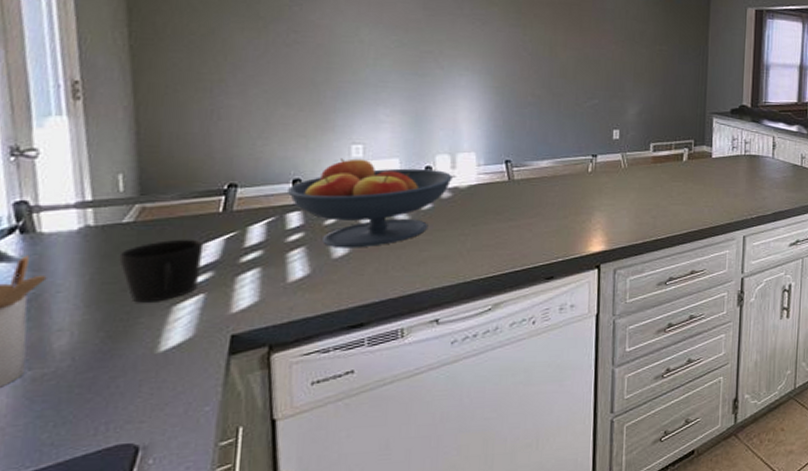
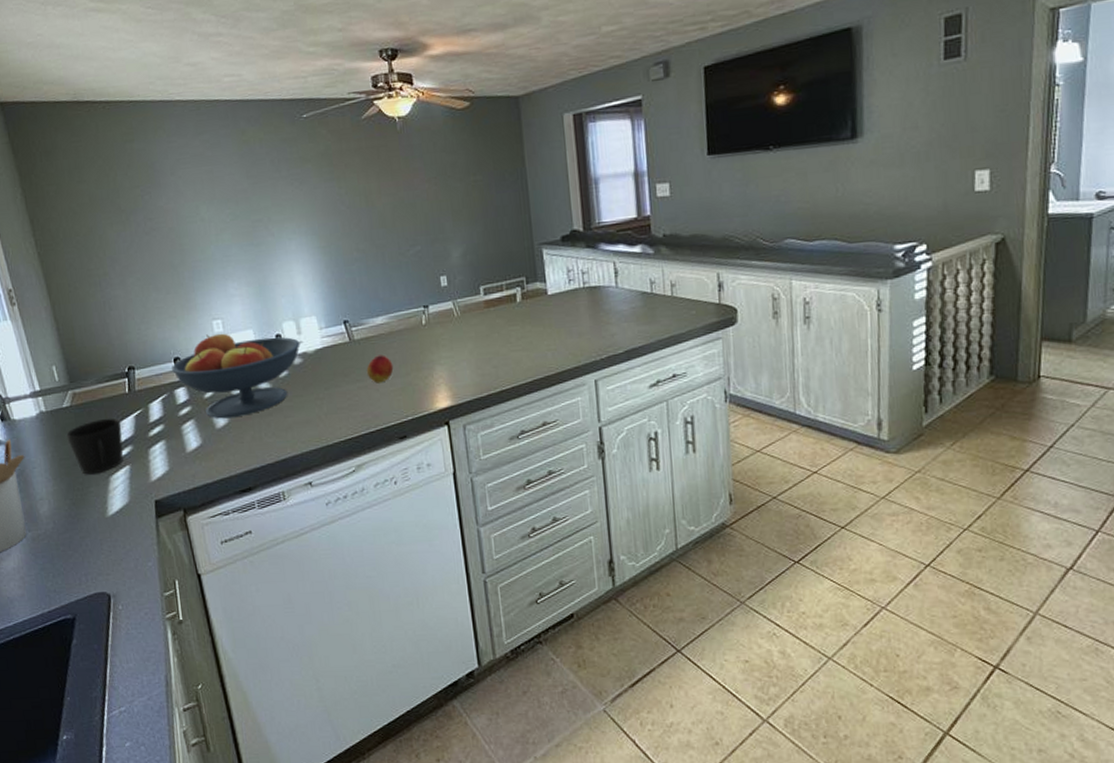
peach: none [521,196,552,224] -> present [366,355,394,383]

